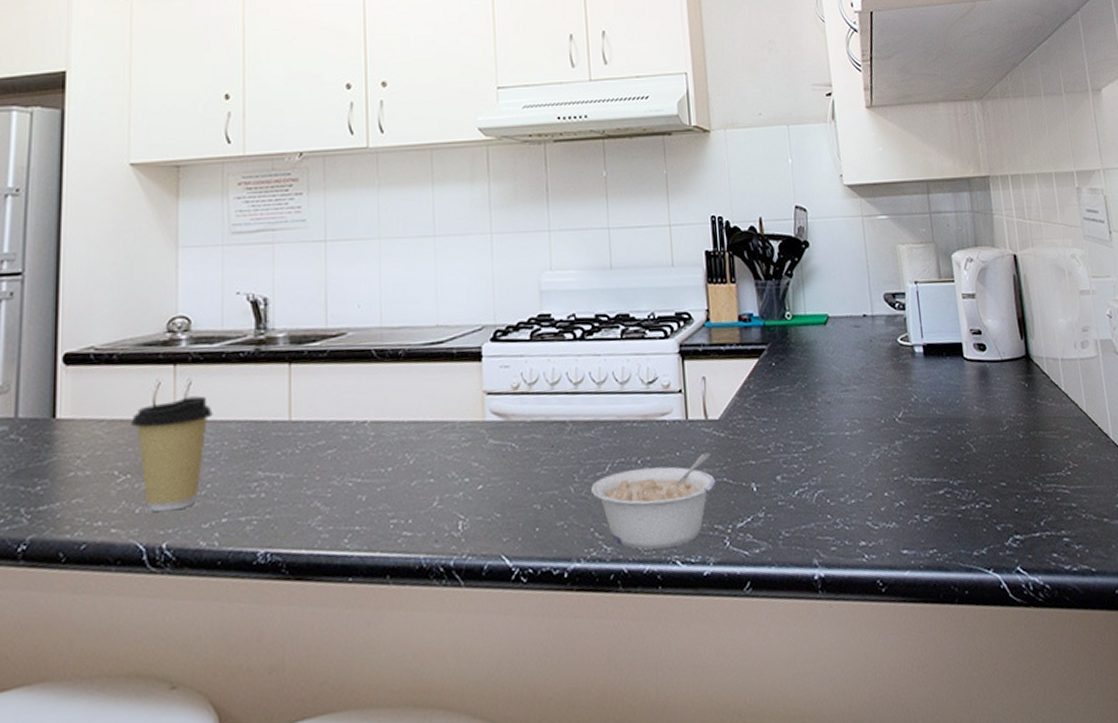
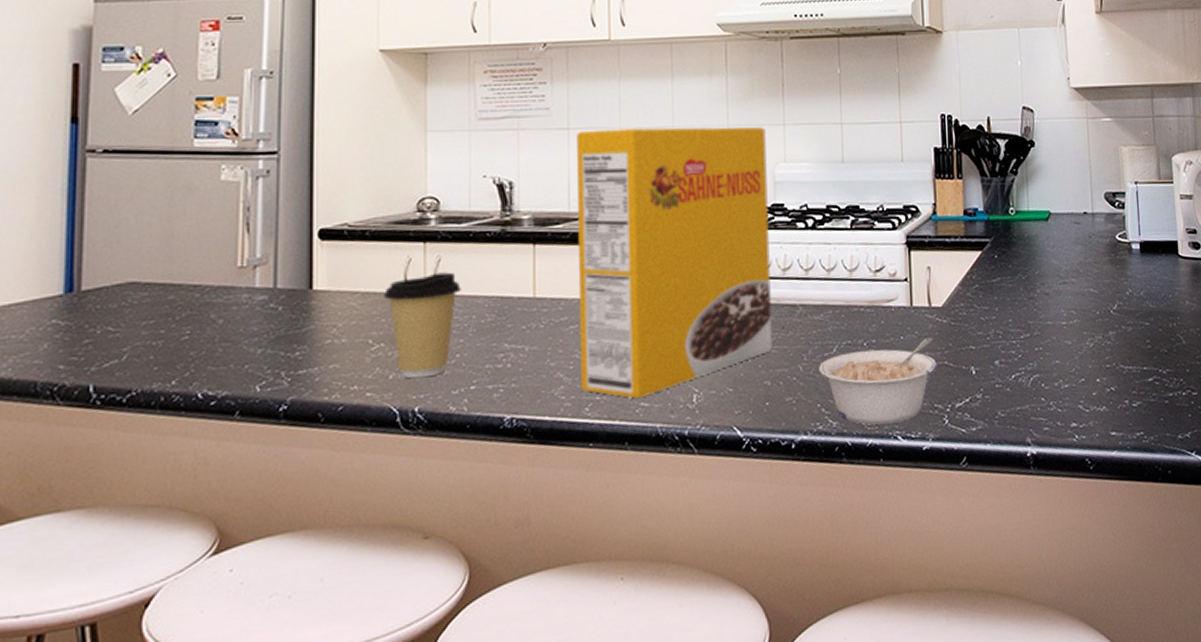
cereal box: none [333,234,542,528] -> present [575,126,773,399]

